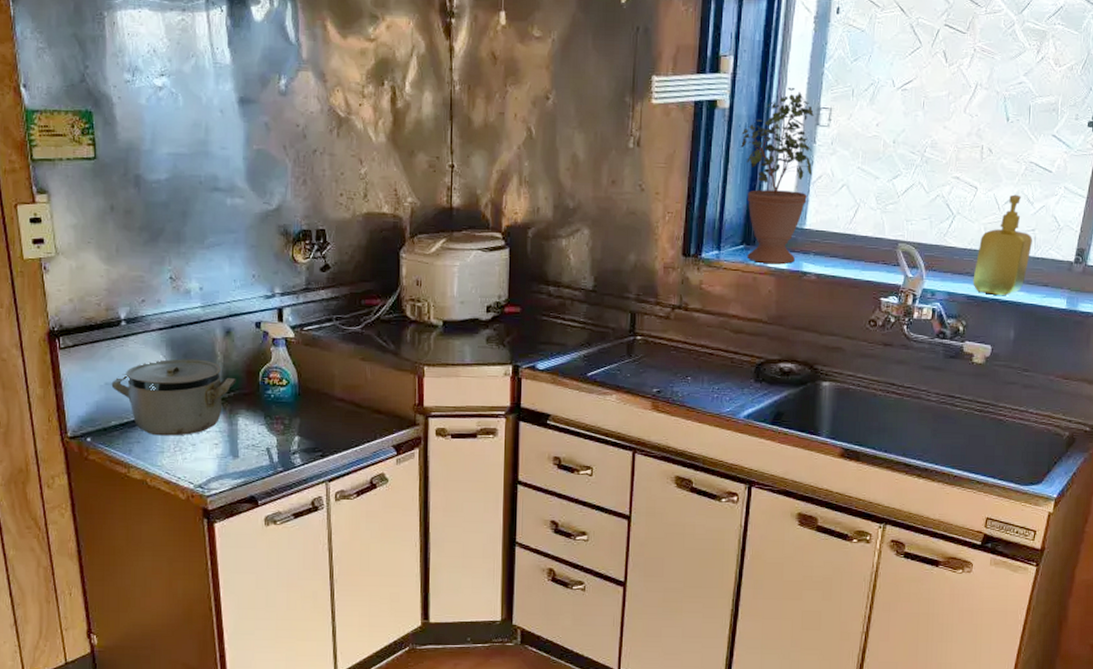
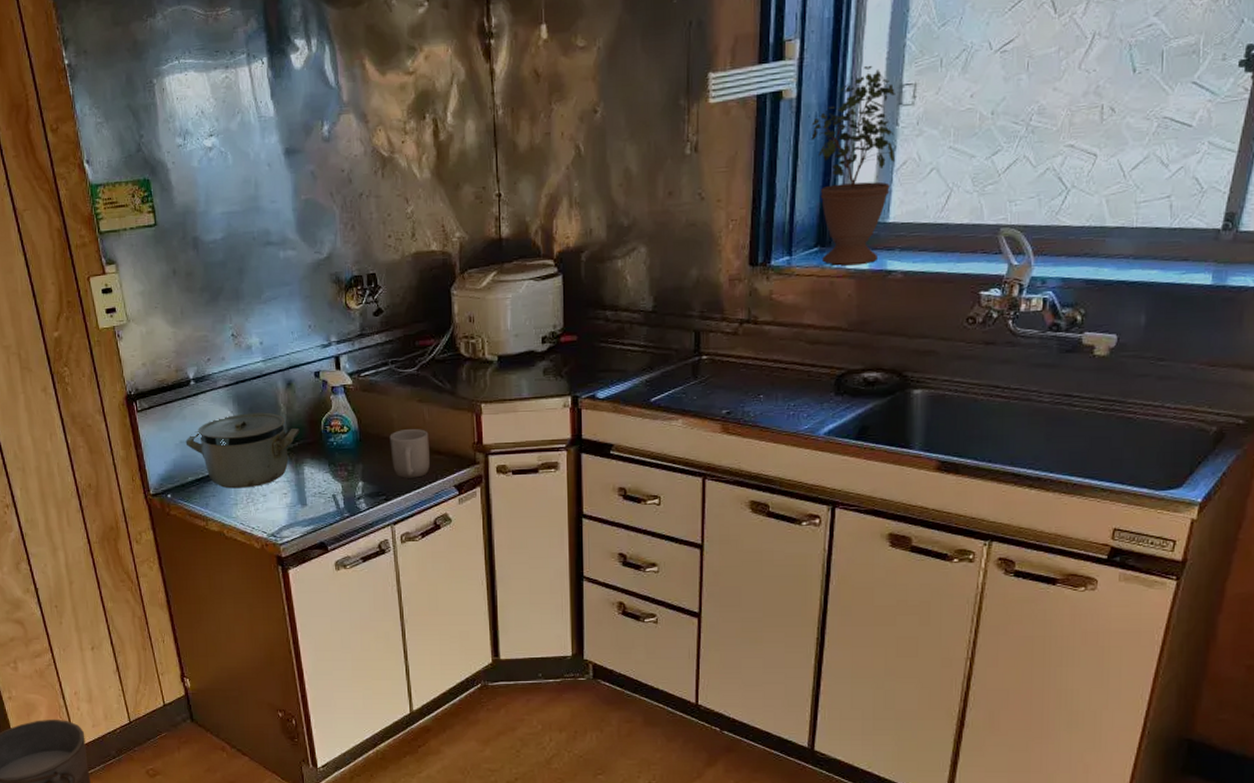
mug: none [329,385,371,436] -> present [389,428,431,478]
soap dispenser: present [973,194,1032,296] -> none [1092,157,1168,277]

